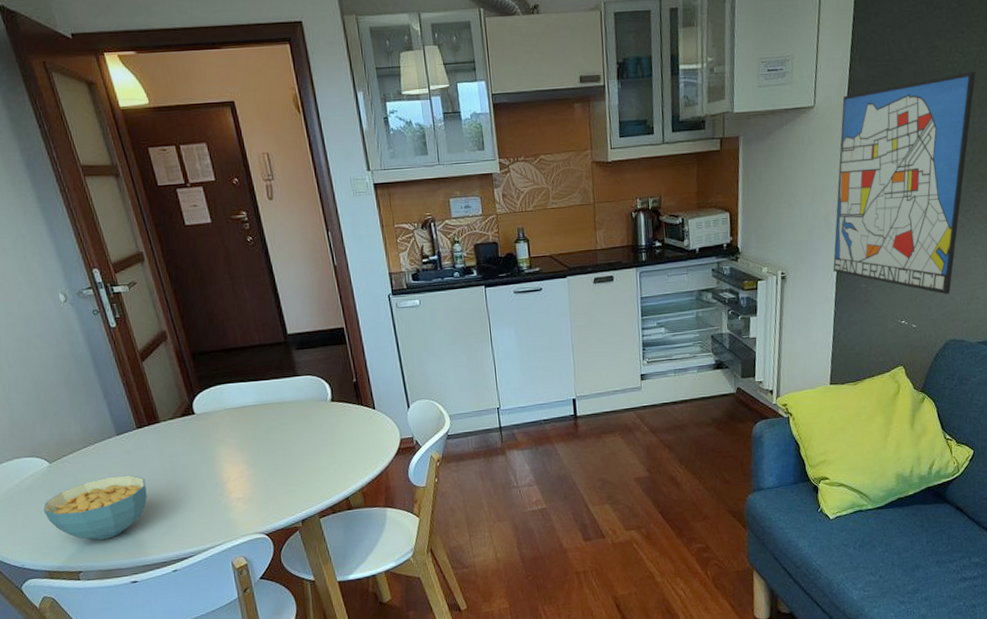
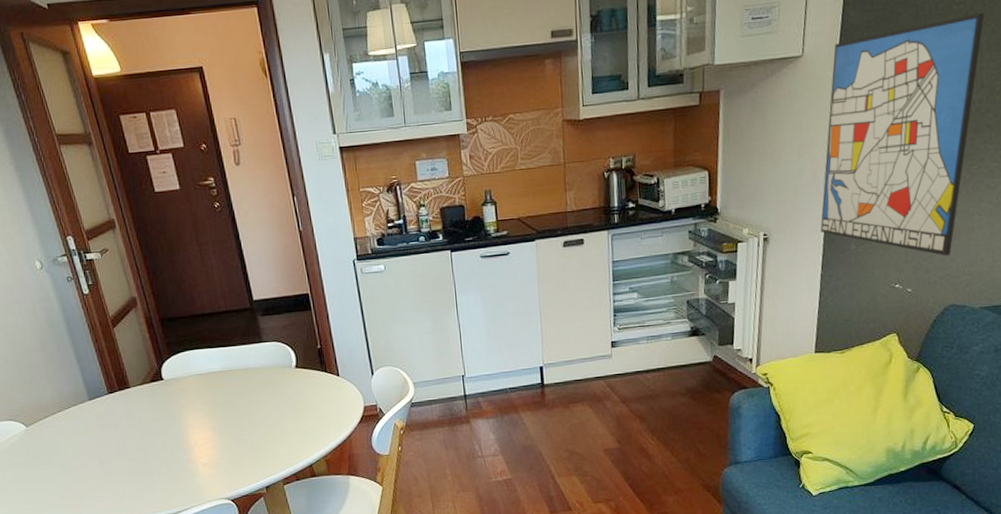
cereal bowl: present [43,474,148,540] -> none [20,439,118,502]

